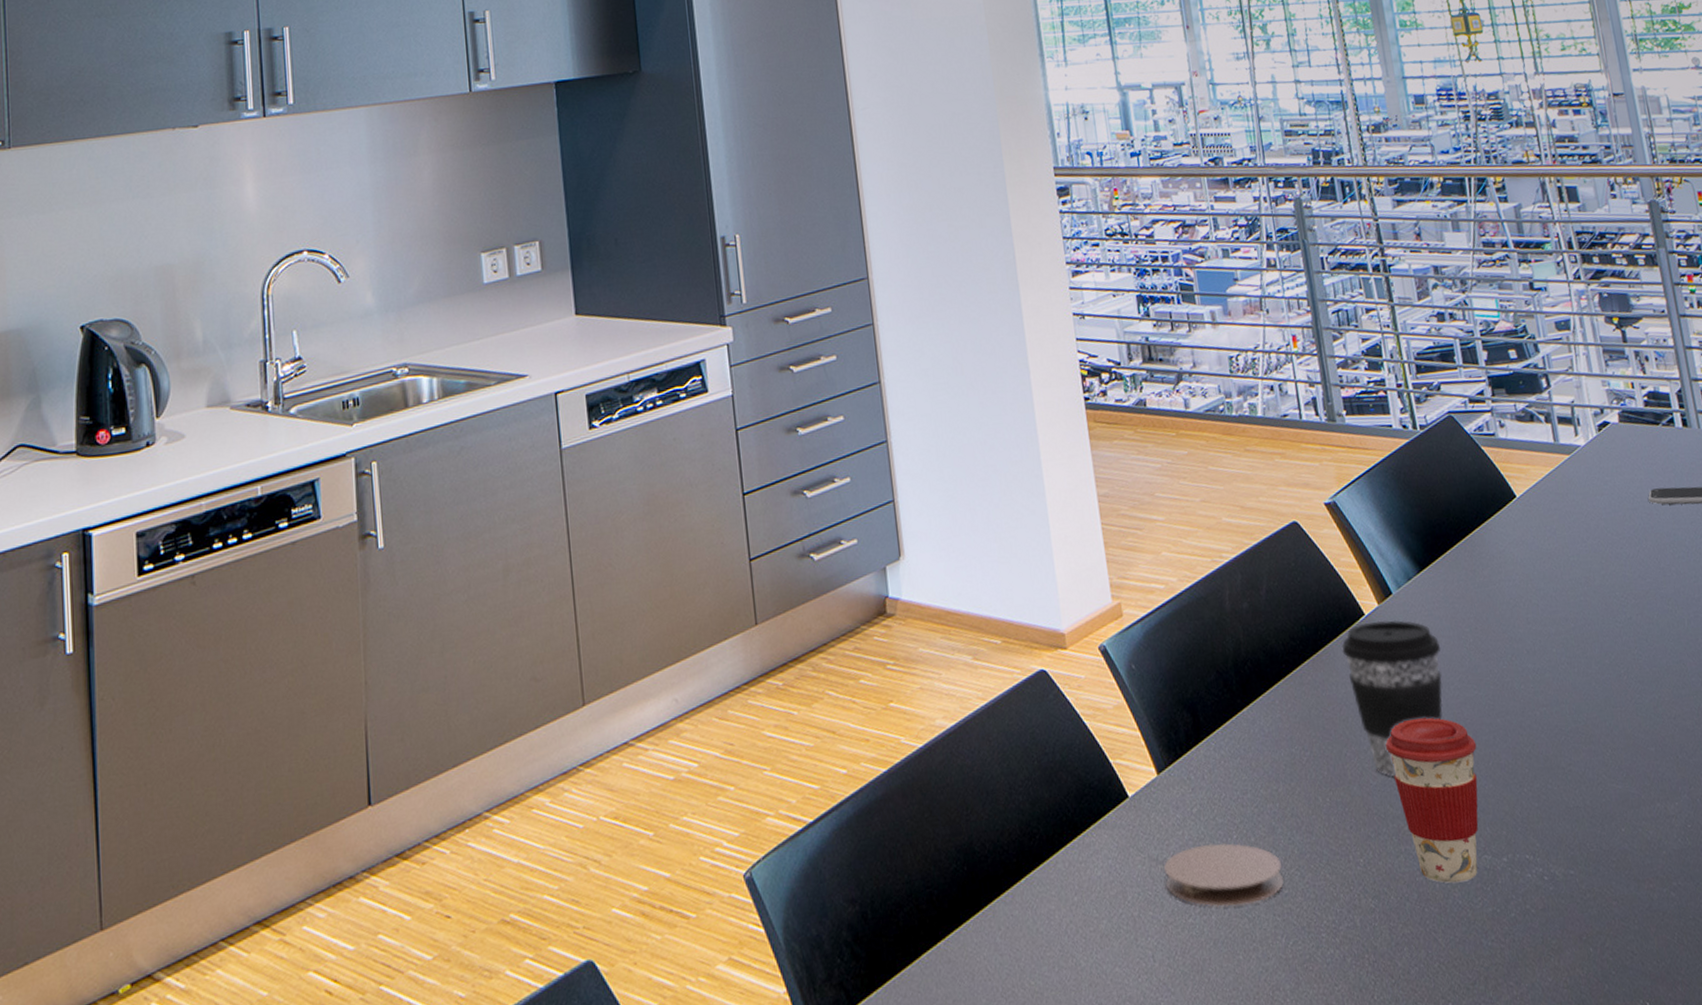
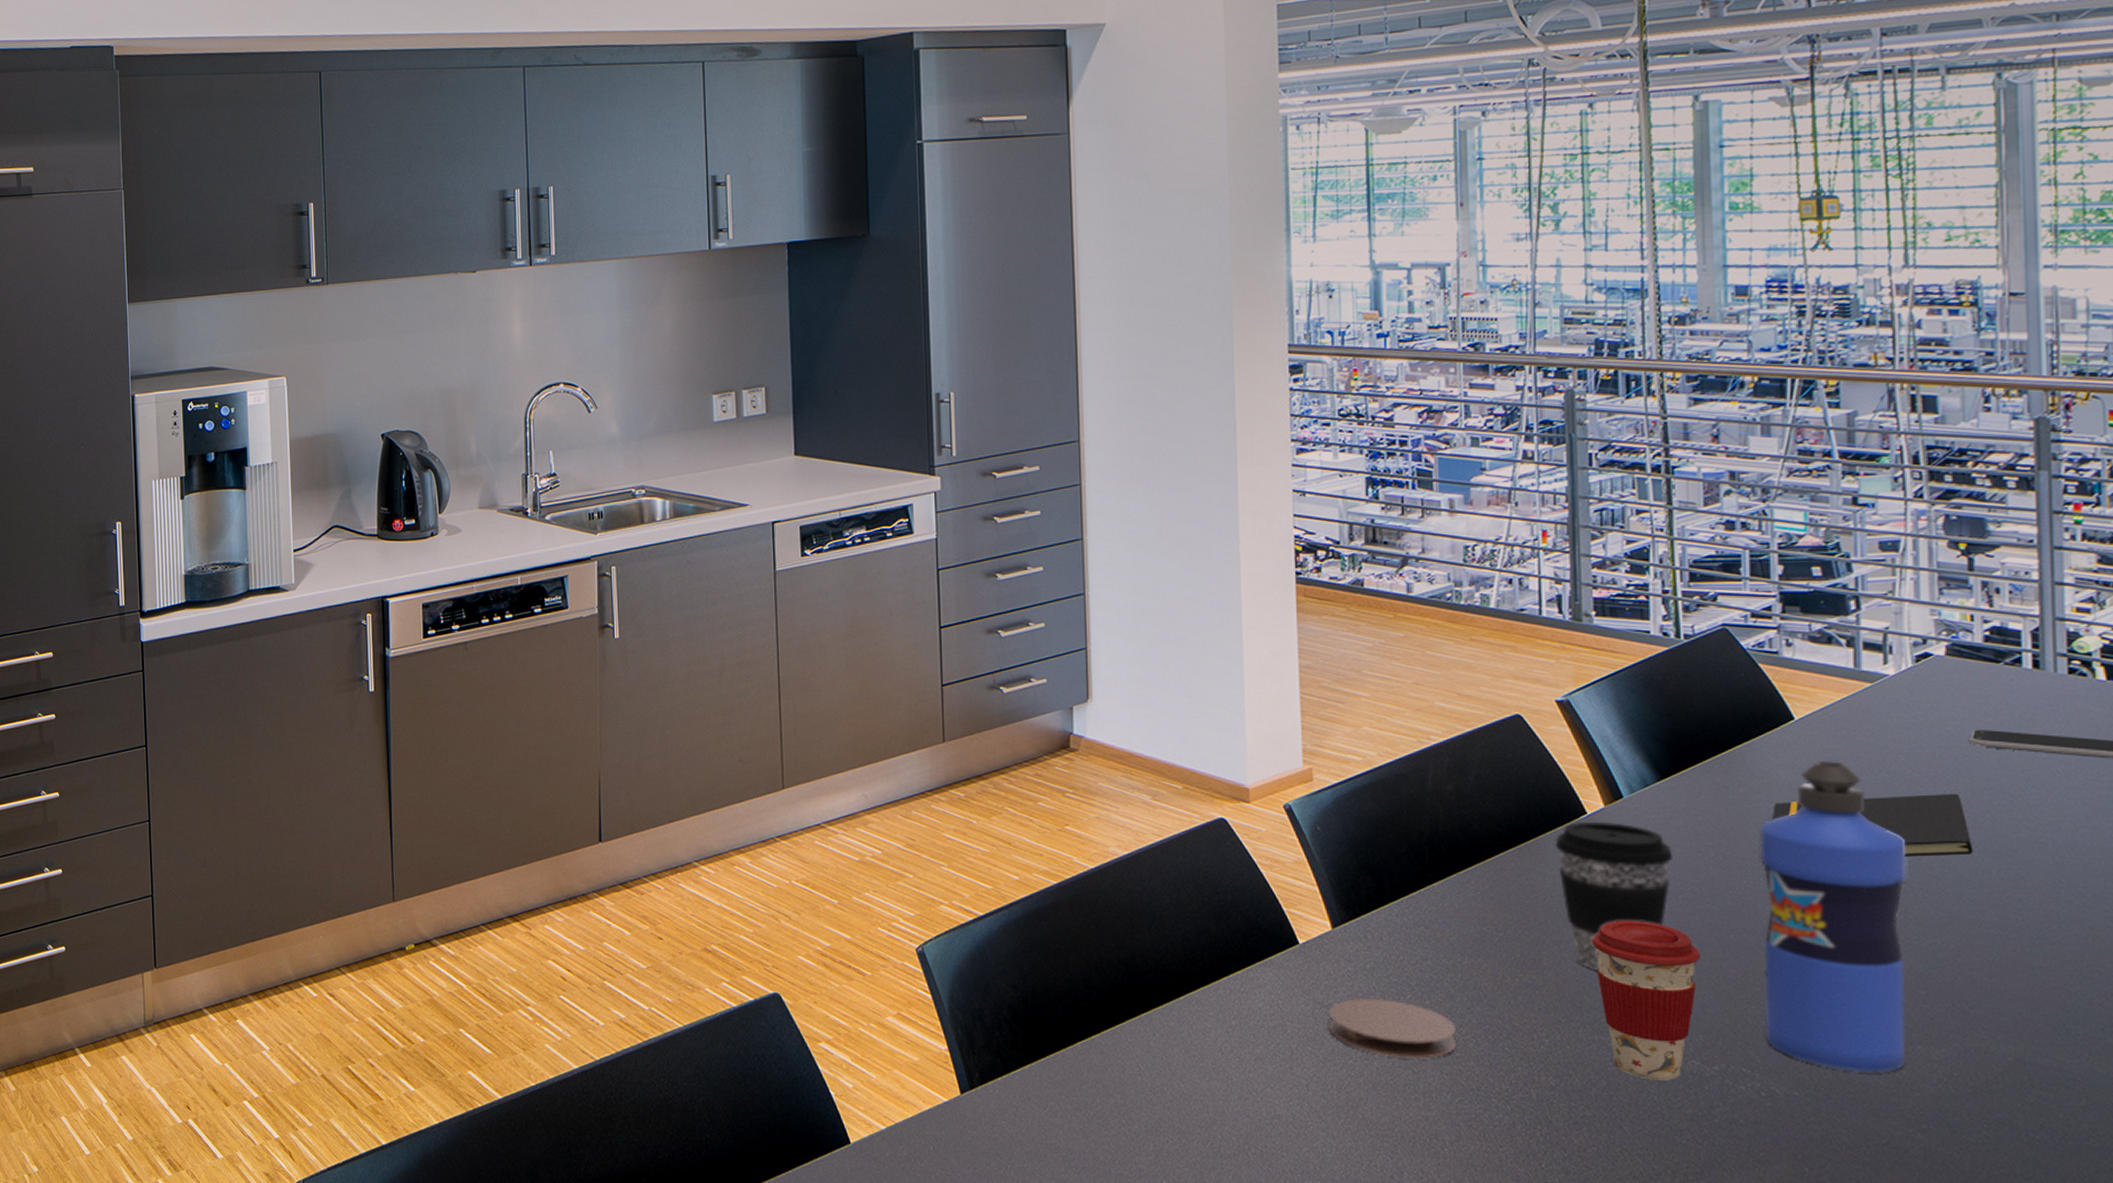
water bottle: none [1504,532,1650,840] -> present [1759,760,1906,1072]
notepad: none [1513,551,1669,618] -> present [1772,793,1974,857]

